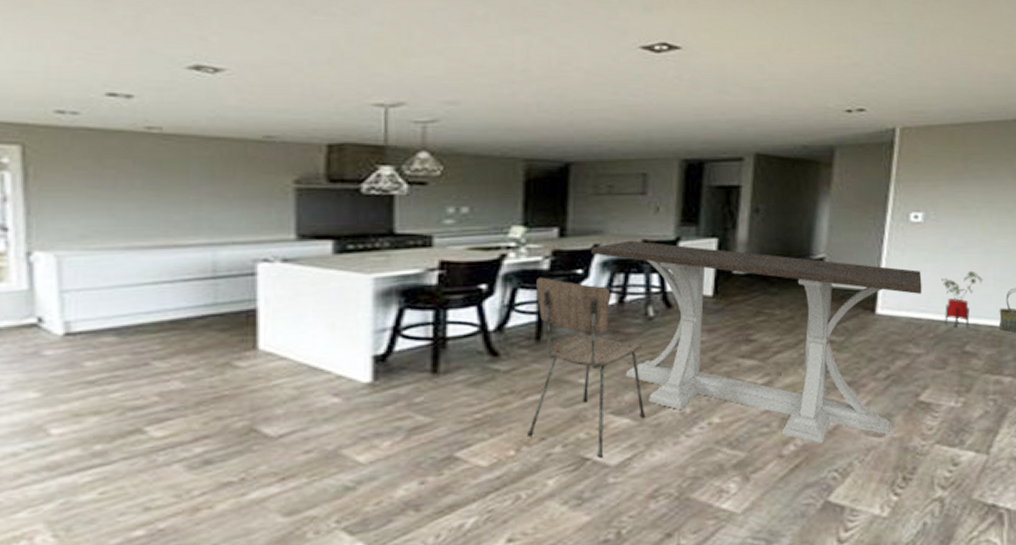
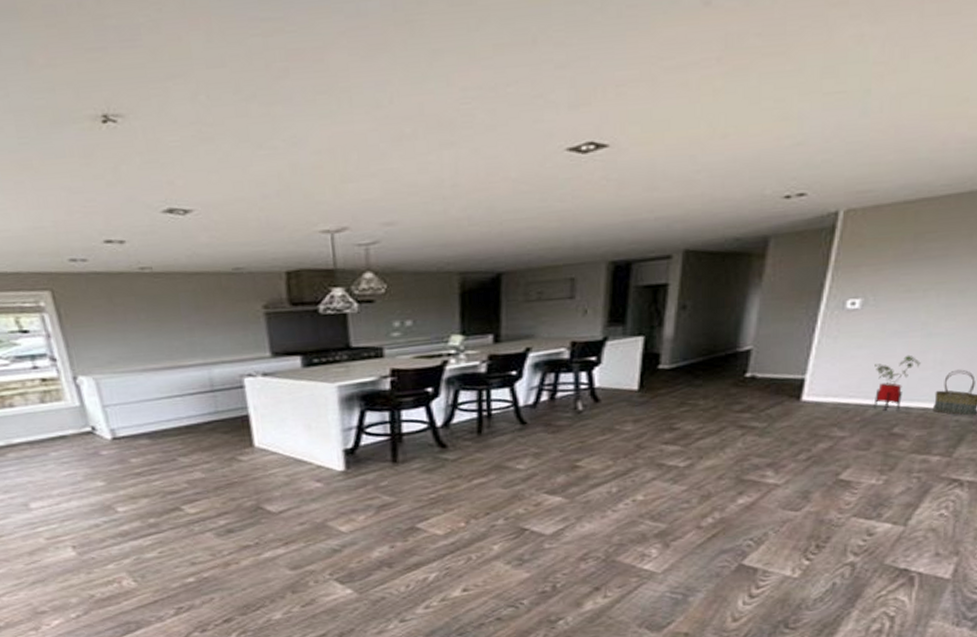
dining chair: present [528,277,646,458] -> none [474,379,577,529]
dining table: present [592,240,922,444] -> none [524,342,853,517]

